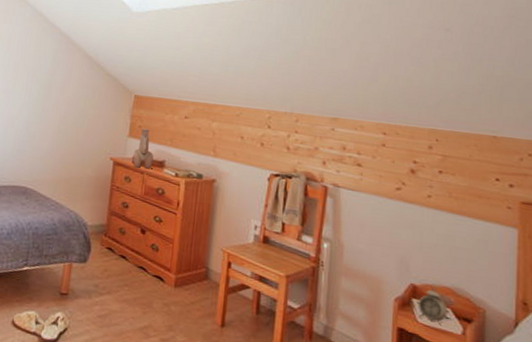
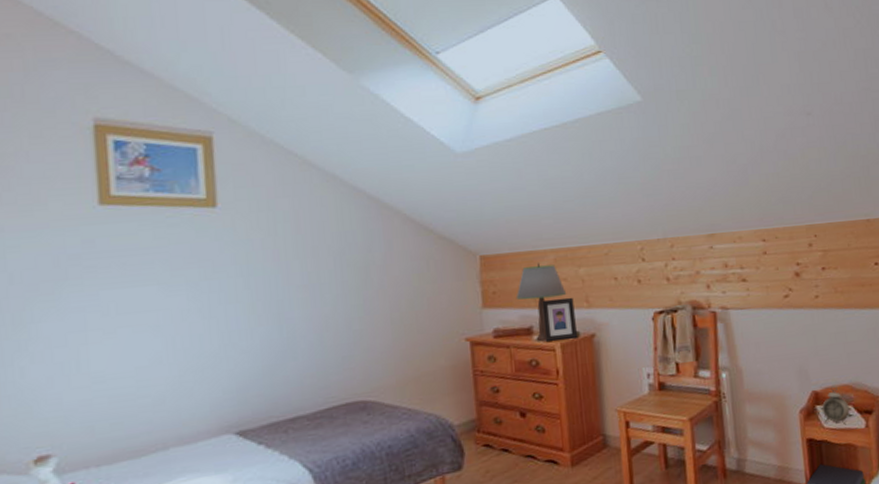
decorative vase: present [133,128,154,170] -> none [492,293,519,344]
table lamp: none [156,111,199,176] -> present [515,263,567,342]
picture frame: none [173,141,203,180] -> present [541,297,577,341]

